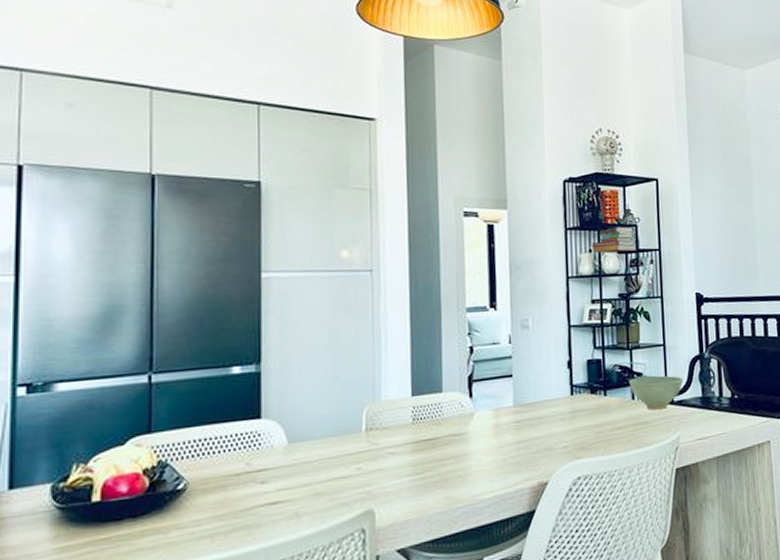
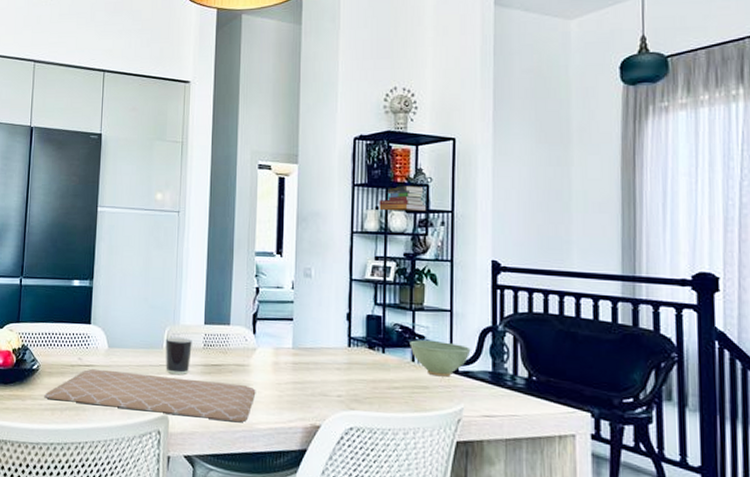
placemat: none [197,455,477,524] -> present [44,368,256,423]
mug: none [364,415,399,460] -> present [165,337,192,375]

